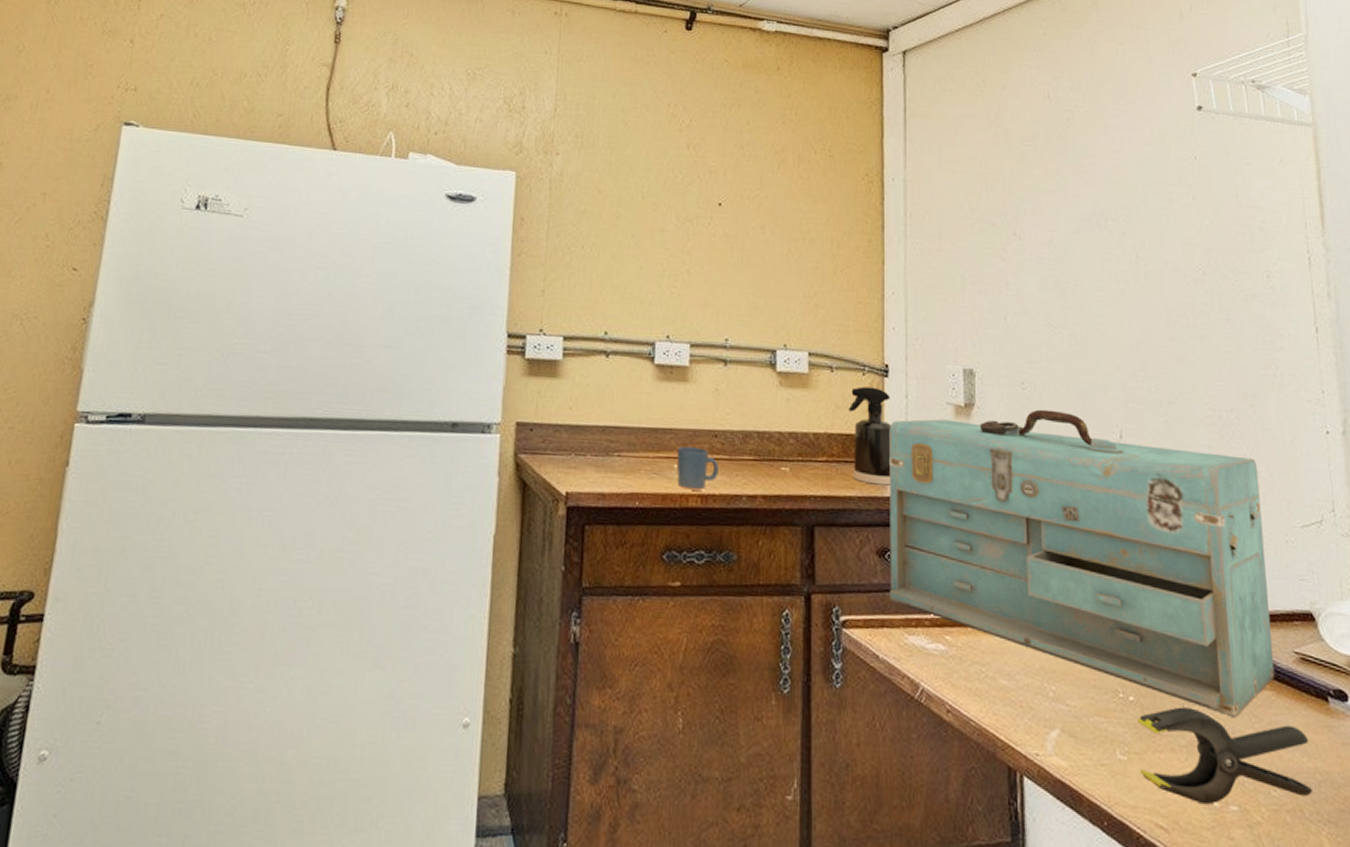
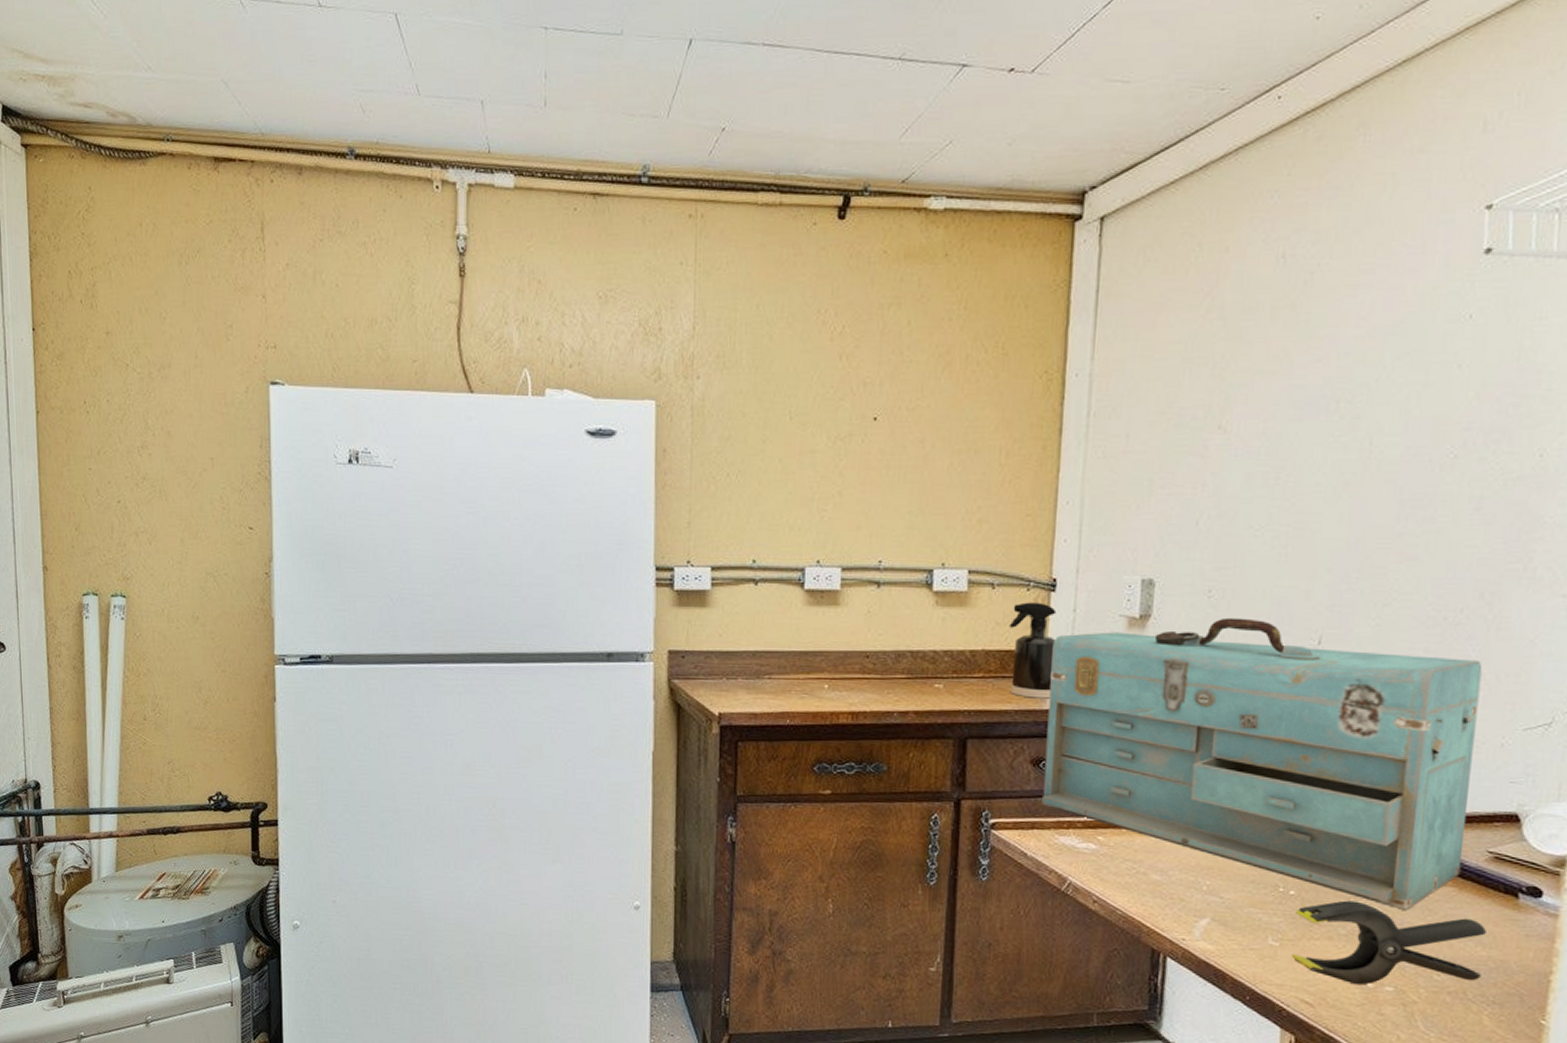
mug: present [676,446,718,491] -> none [827,668,870,708]

